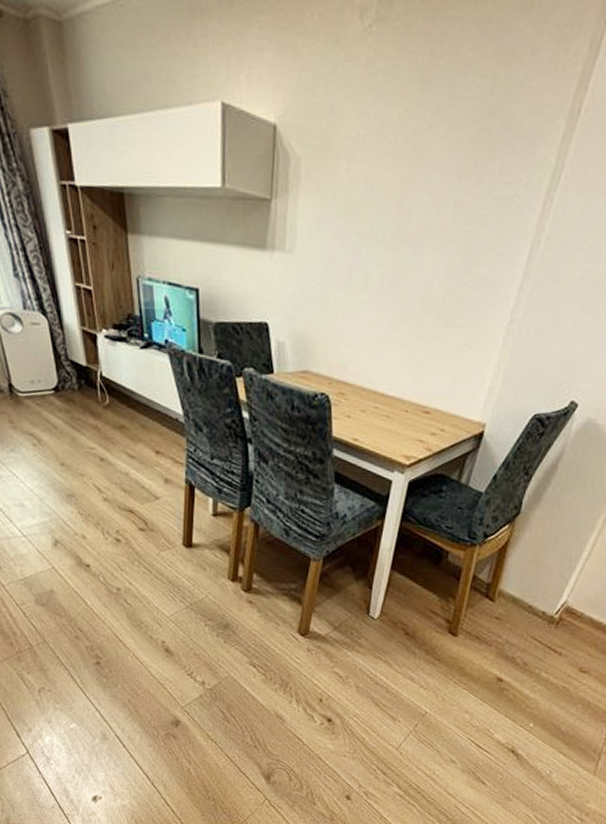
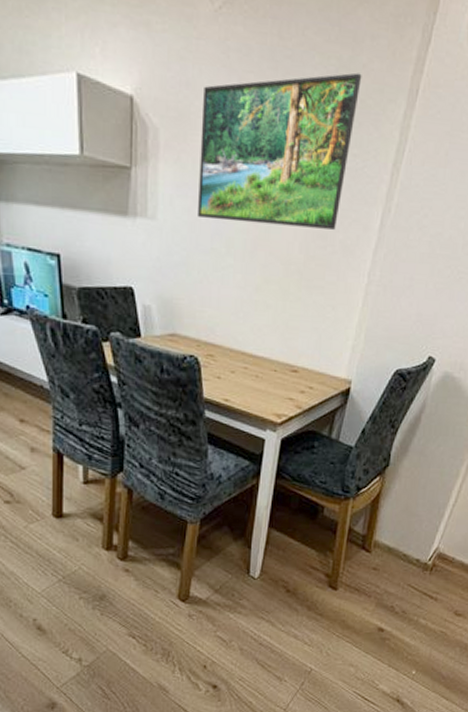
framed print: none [336,92,519,264] -> present [198,72,362,230]

